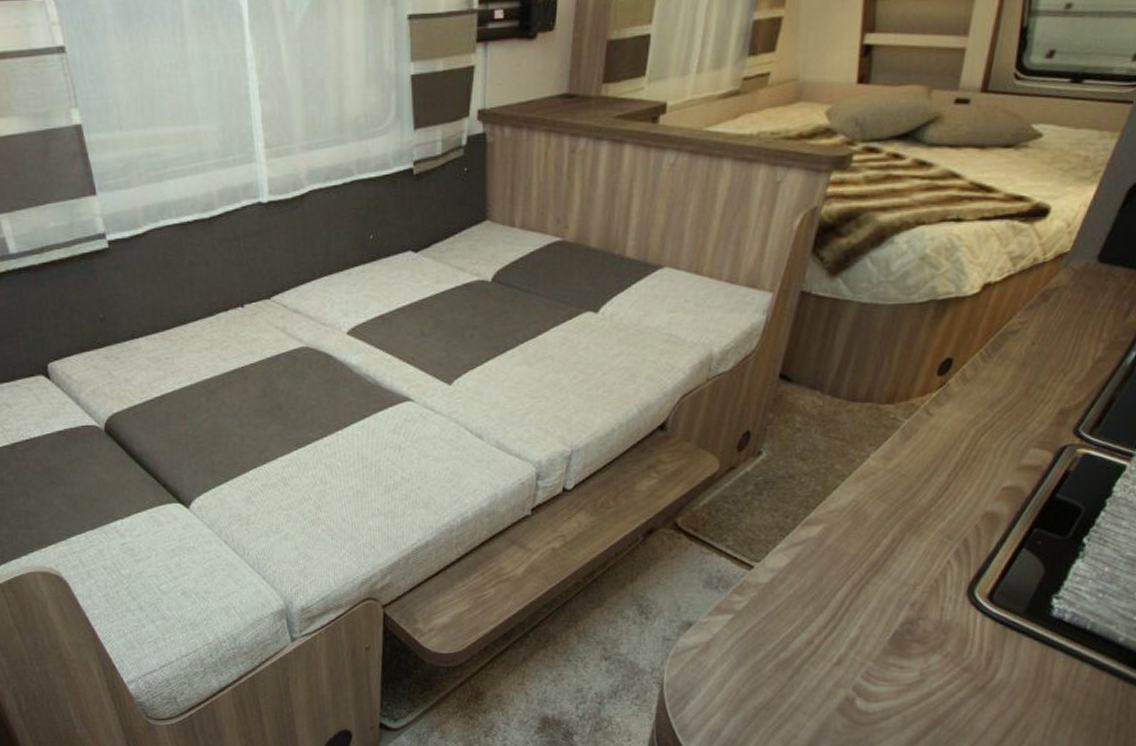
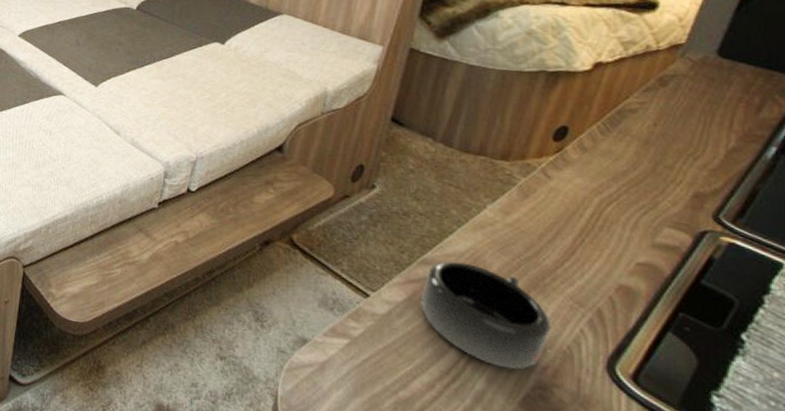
mug: none [803,516,922,612] -> present [420,260,551,370]

